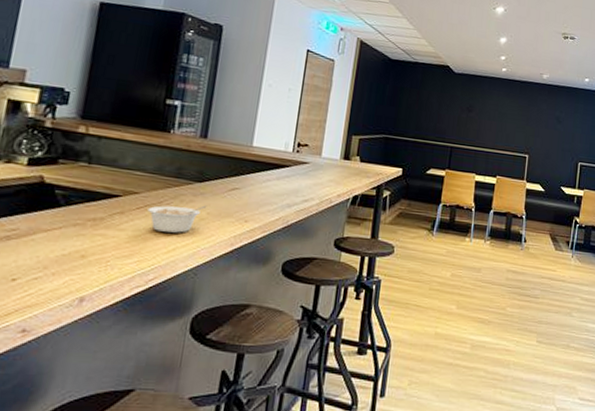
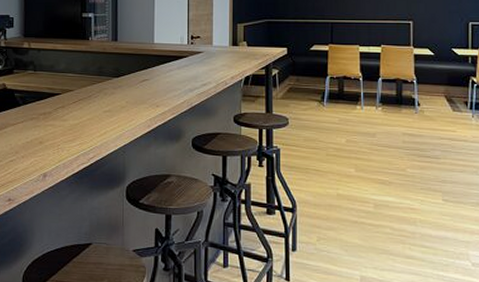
legume: present [147,205,207,233] -> none [81,96,125,120]

